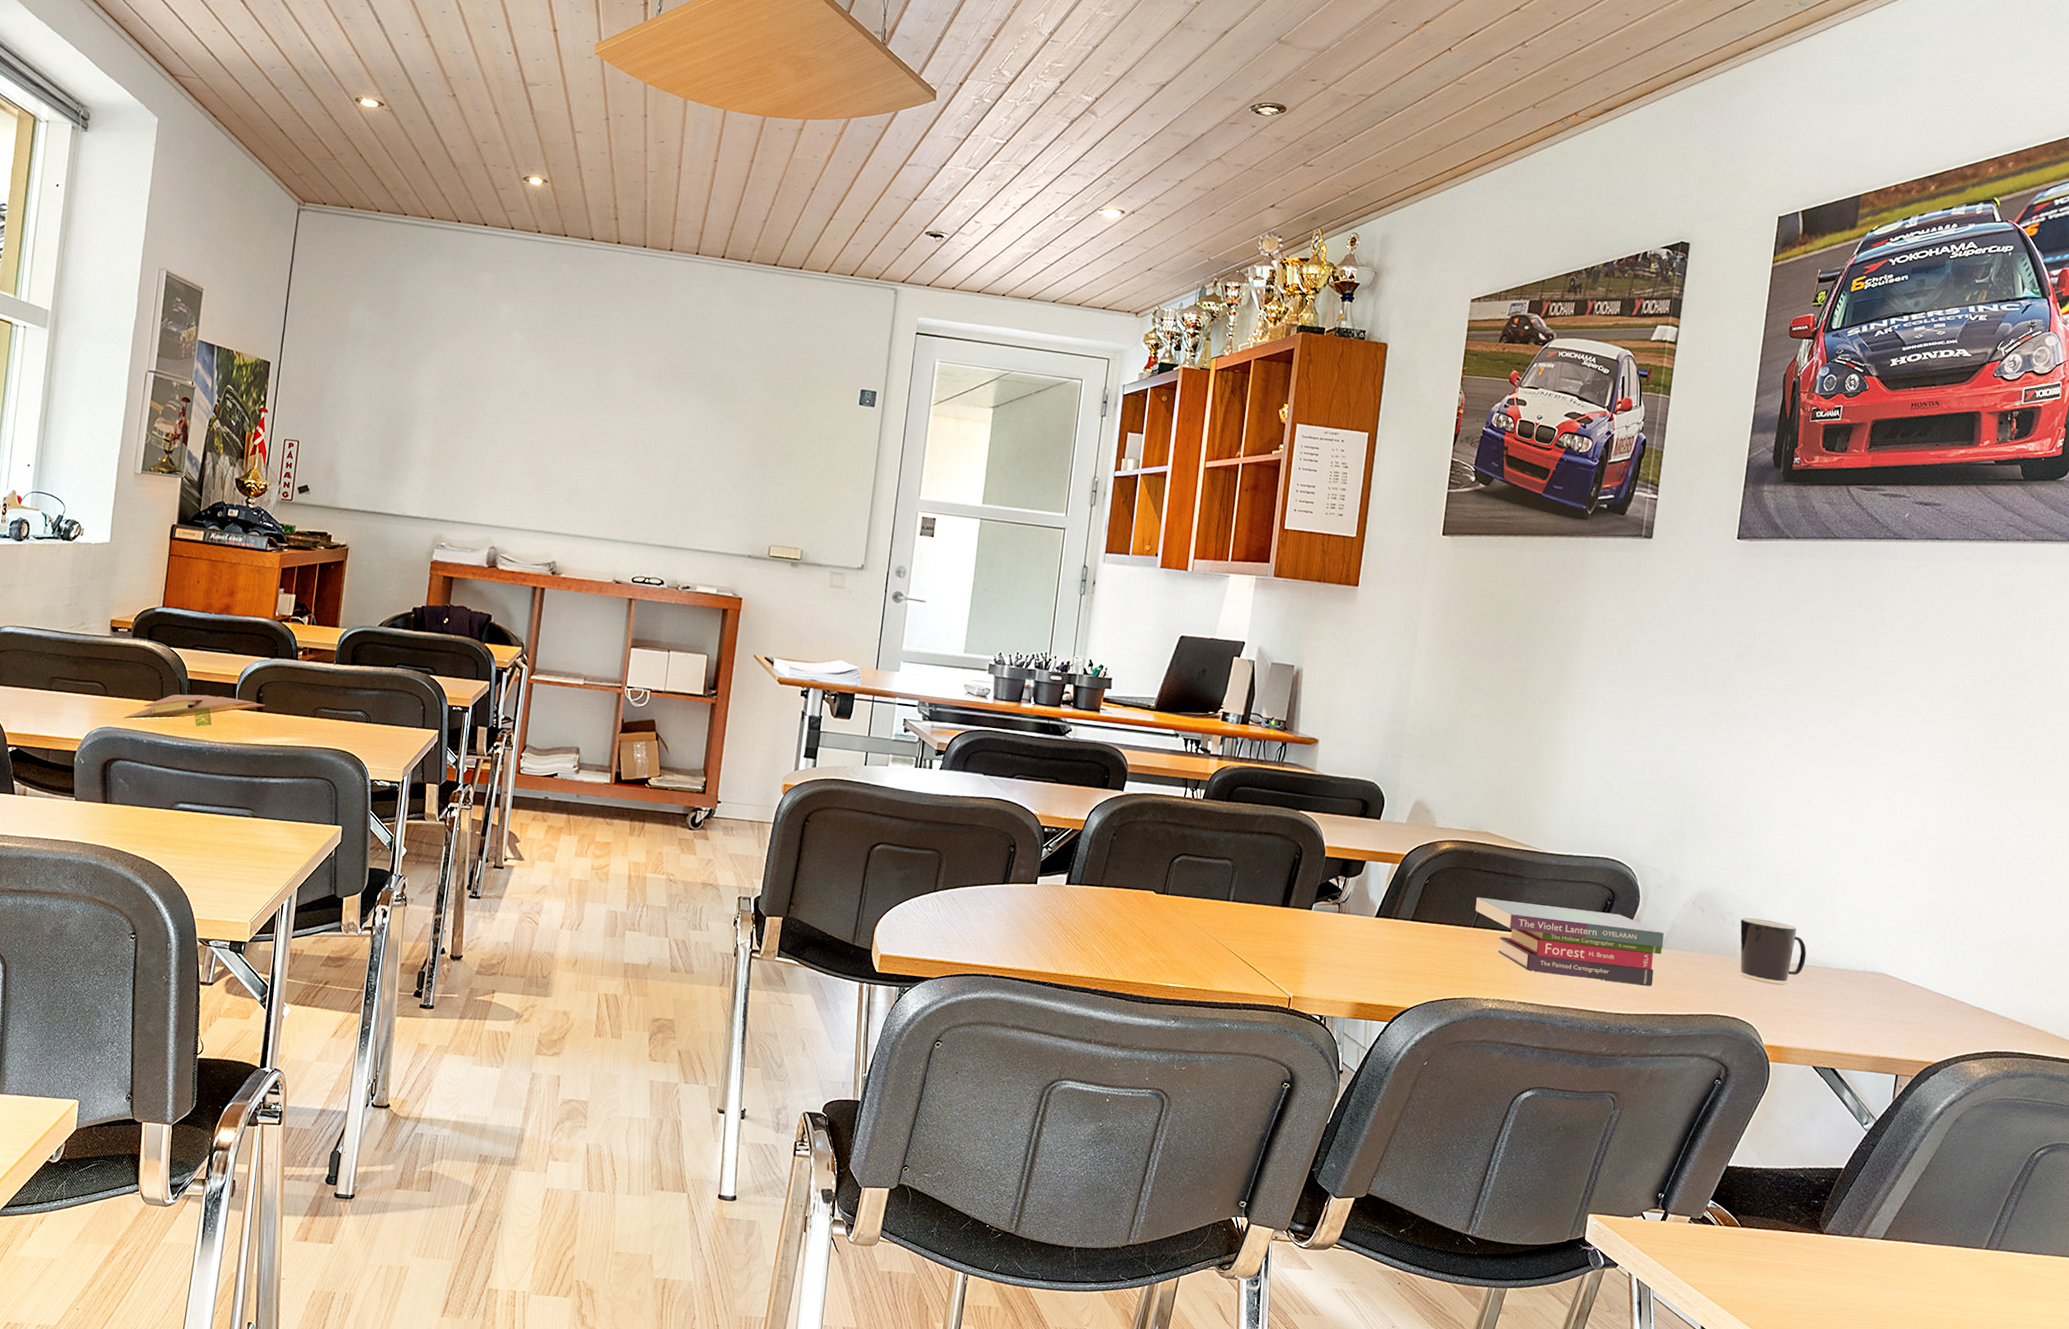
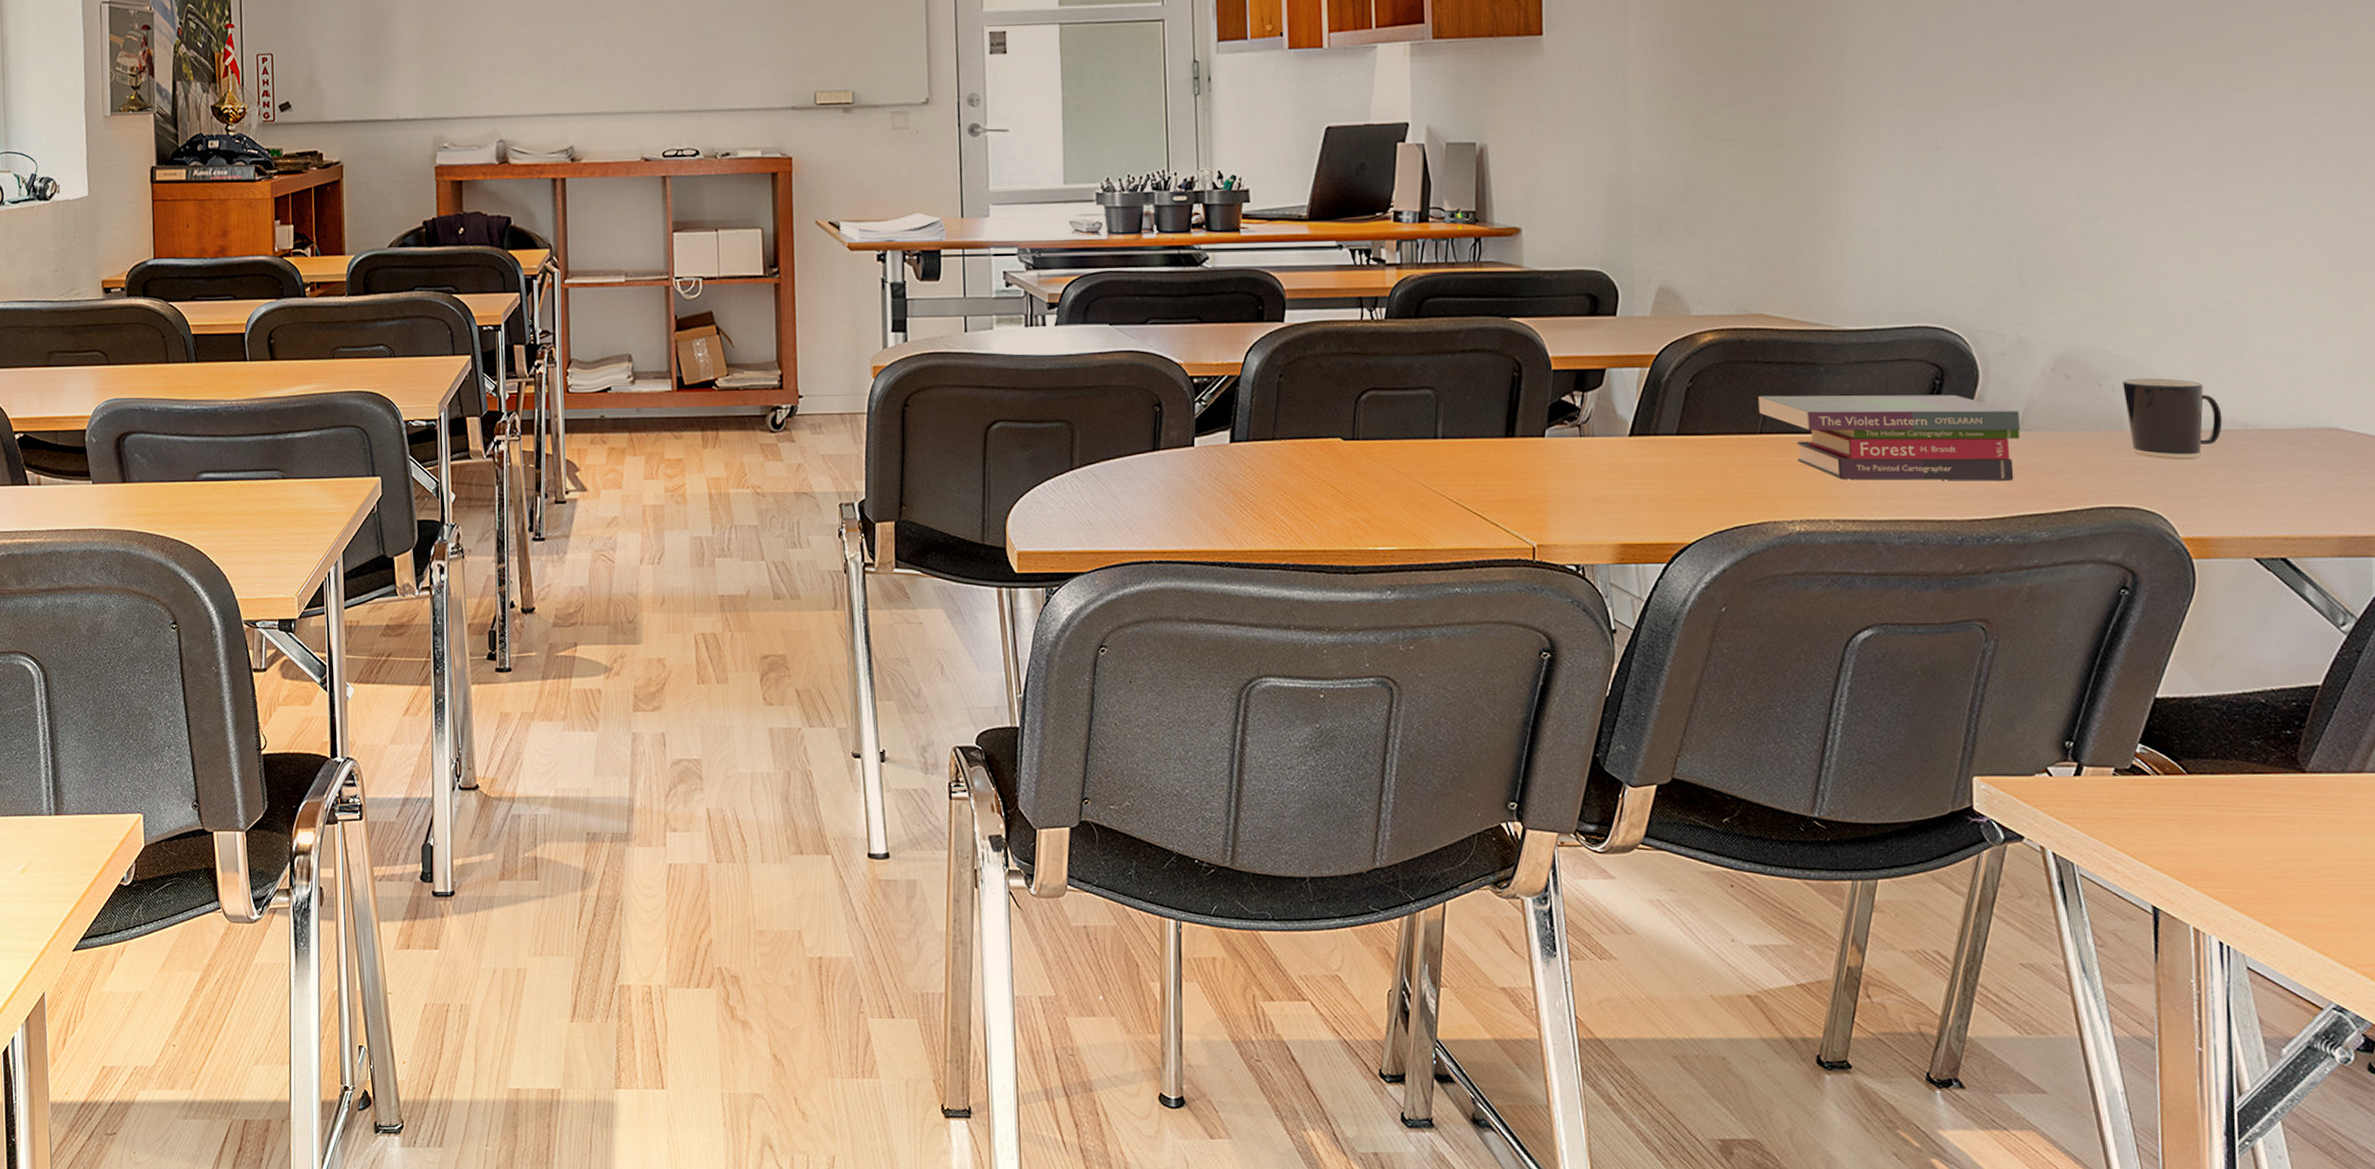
papers: present [123,694,266,726] -> none [130,349,279,387]

